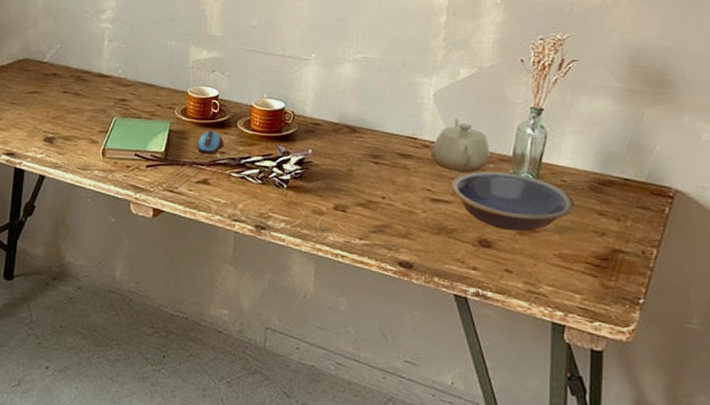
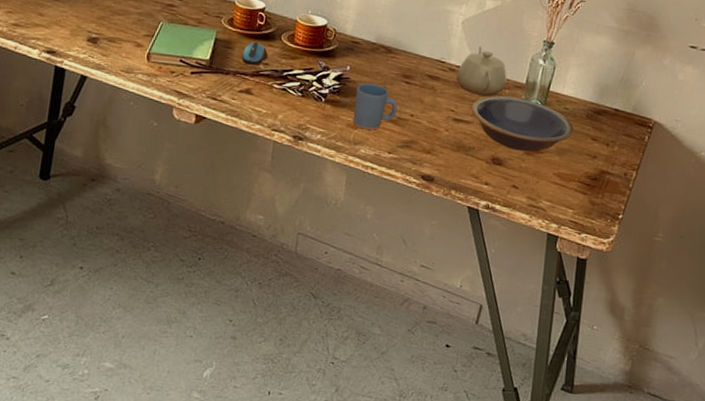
mug: none [318,165,366,216] -> present [352,82,397,130]

